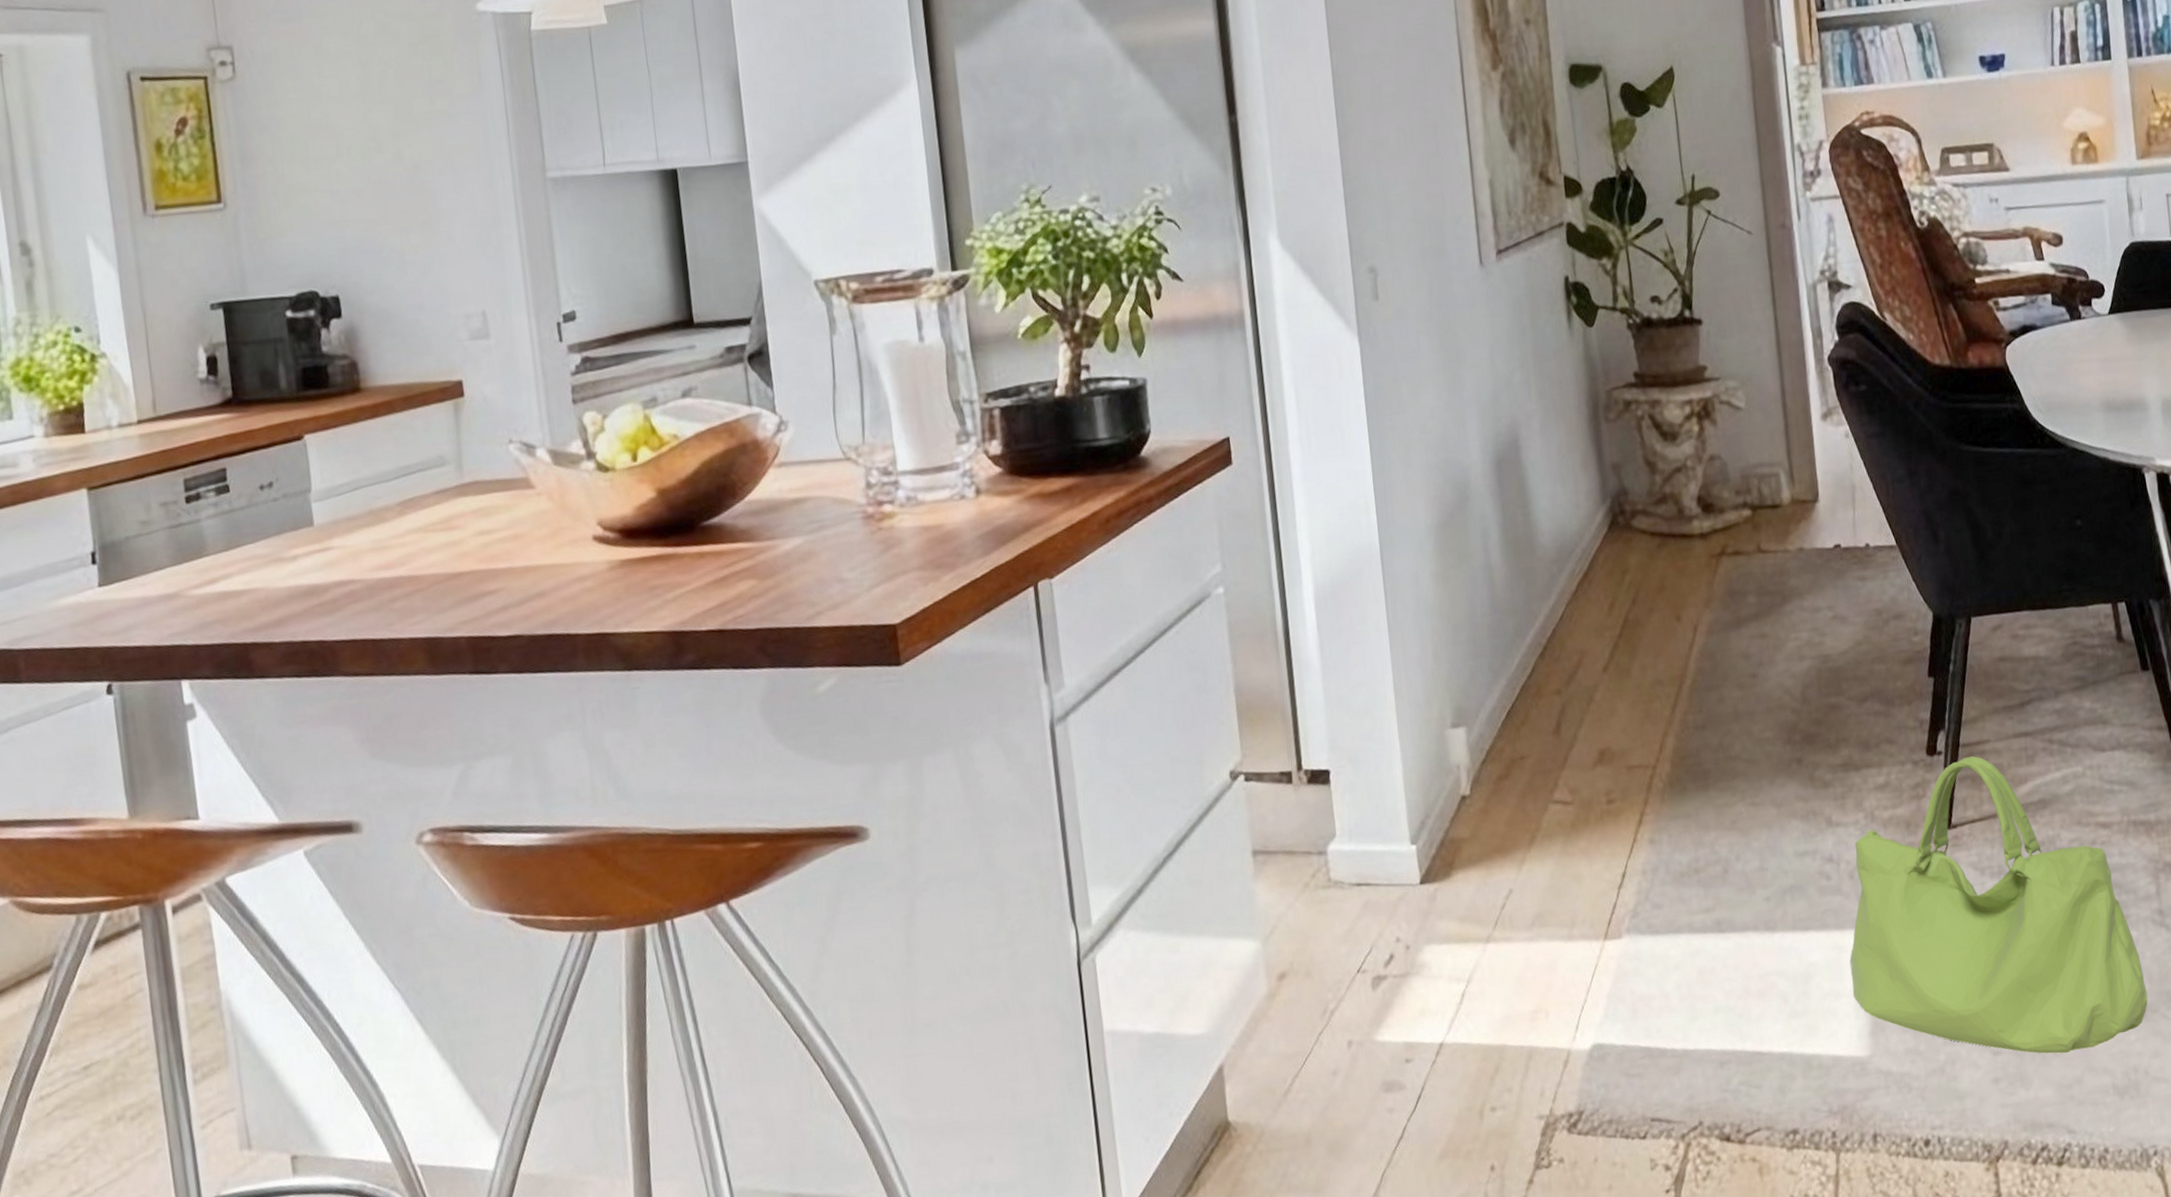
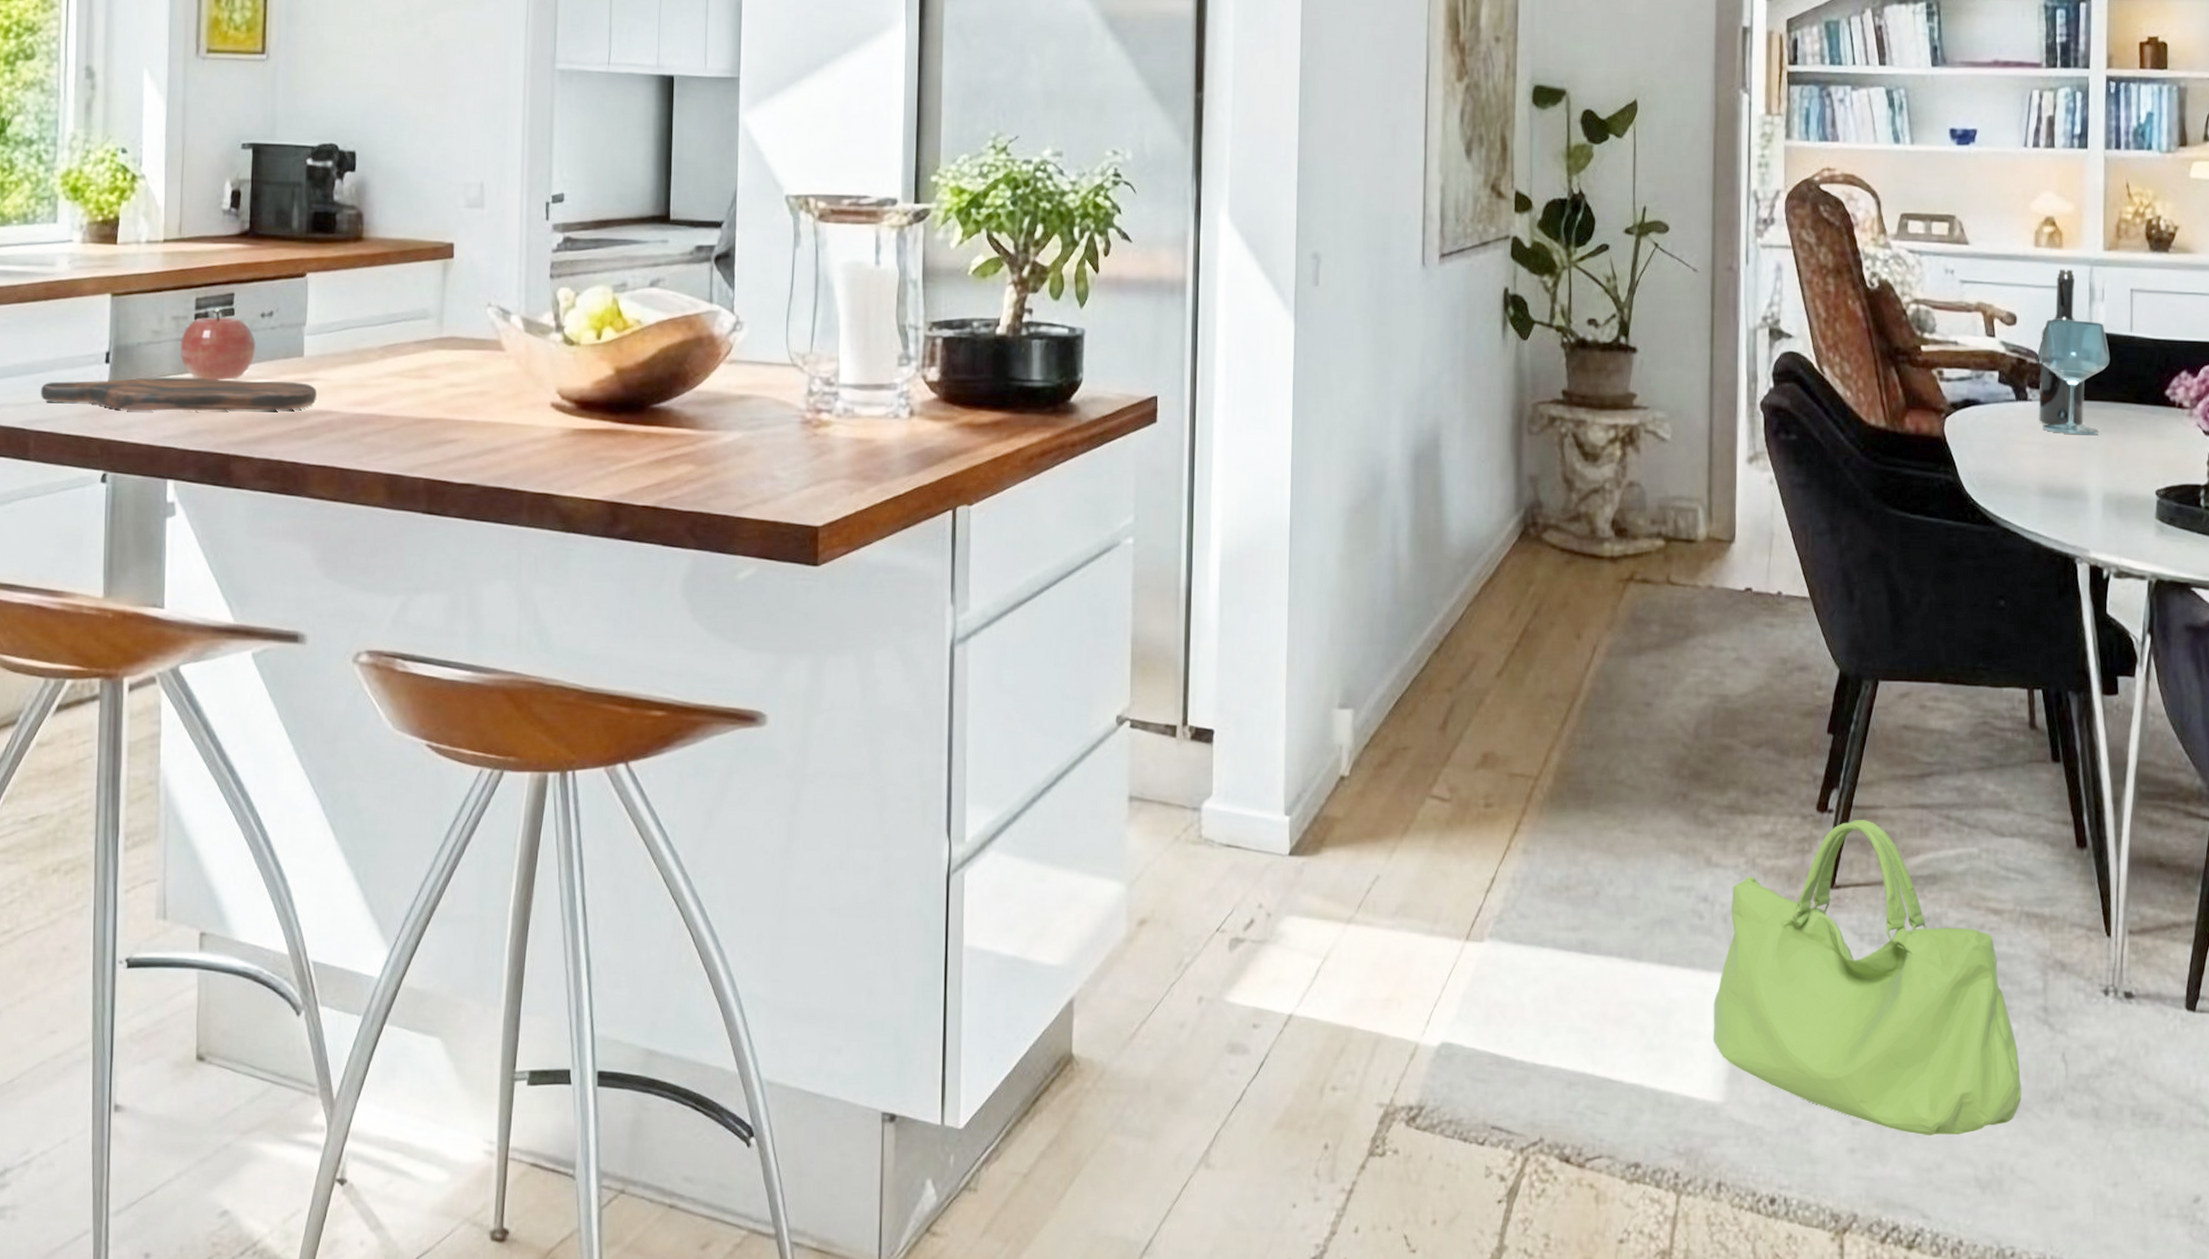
cutting board: none [23,553,335,616] -> present [41,377,316,411]
fruit: none [173,487,260,567] -> present [179,308,256,380]
wine glass: none [2085,231,2155,347] -> present [2037,319,2111,436]
wine bottle: none [2087,182,2136,340] -> present [2038,269,2084,426]

